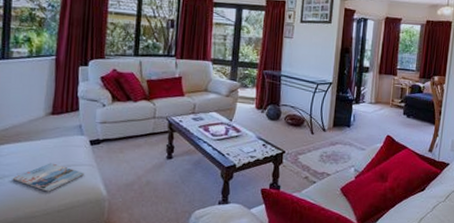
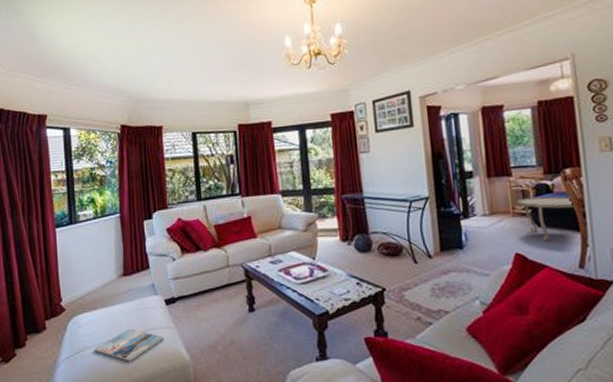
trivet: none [396,94,434,129] -> present [517,196,574,241]

